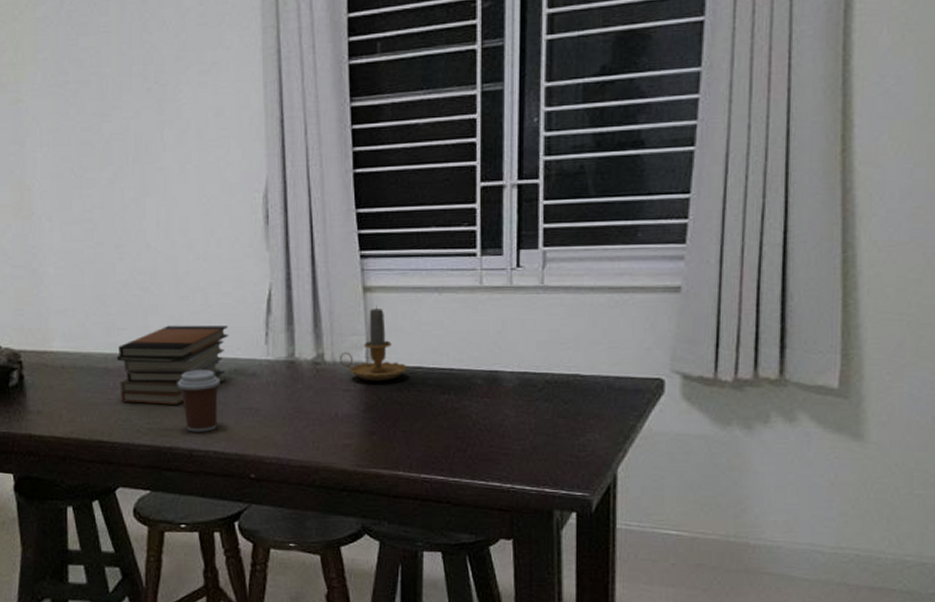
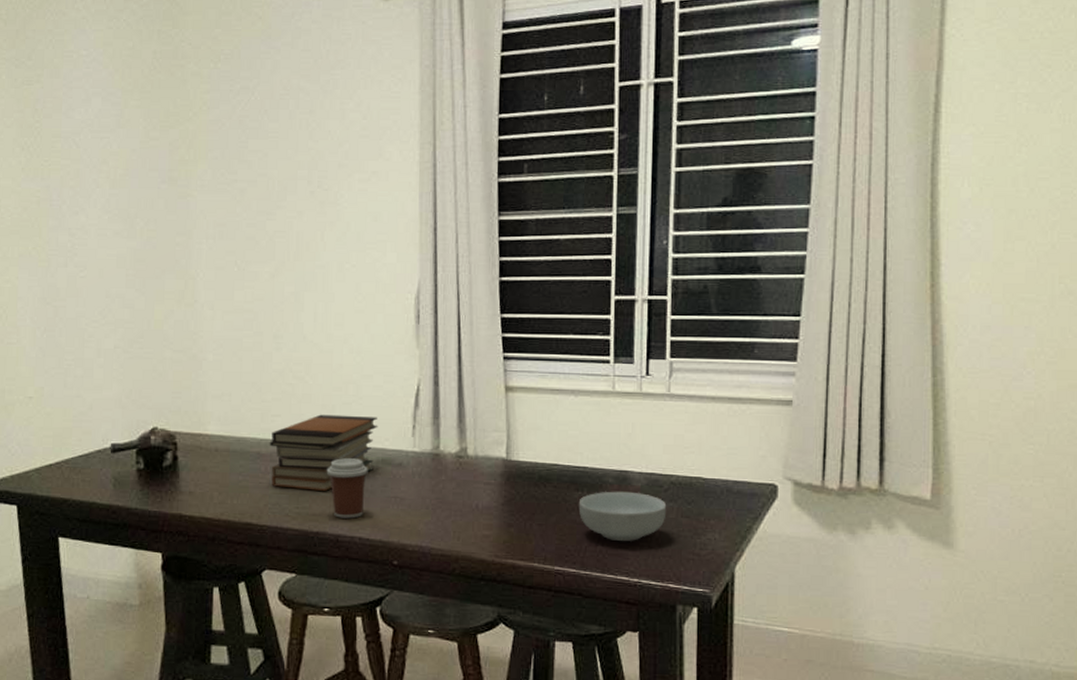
candle: present [340,305,408,382] -> none [482,404,545,476]
cereal bowl: none [445,393,542,445] -> present [578,491,667,541]

